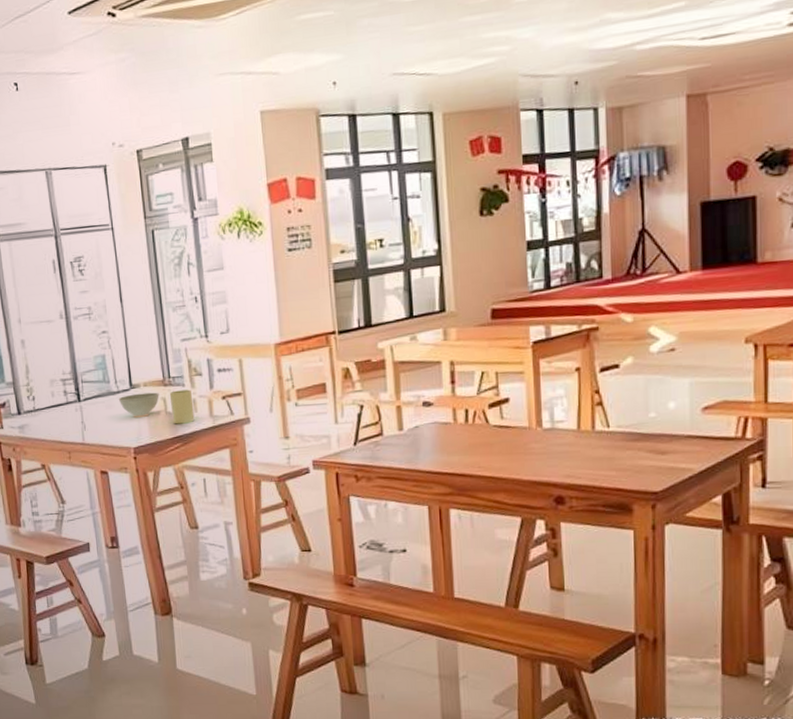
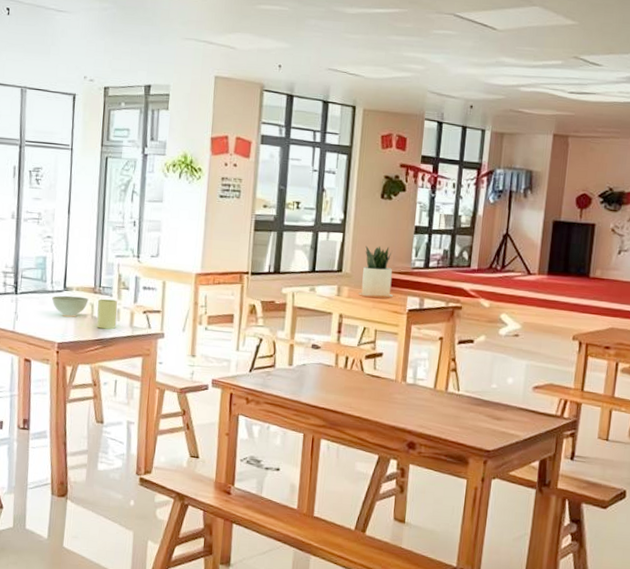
planter: none [469,272,513,337] -> present [359,245,394,300]

